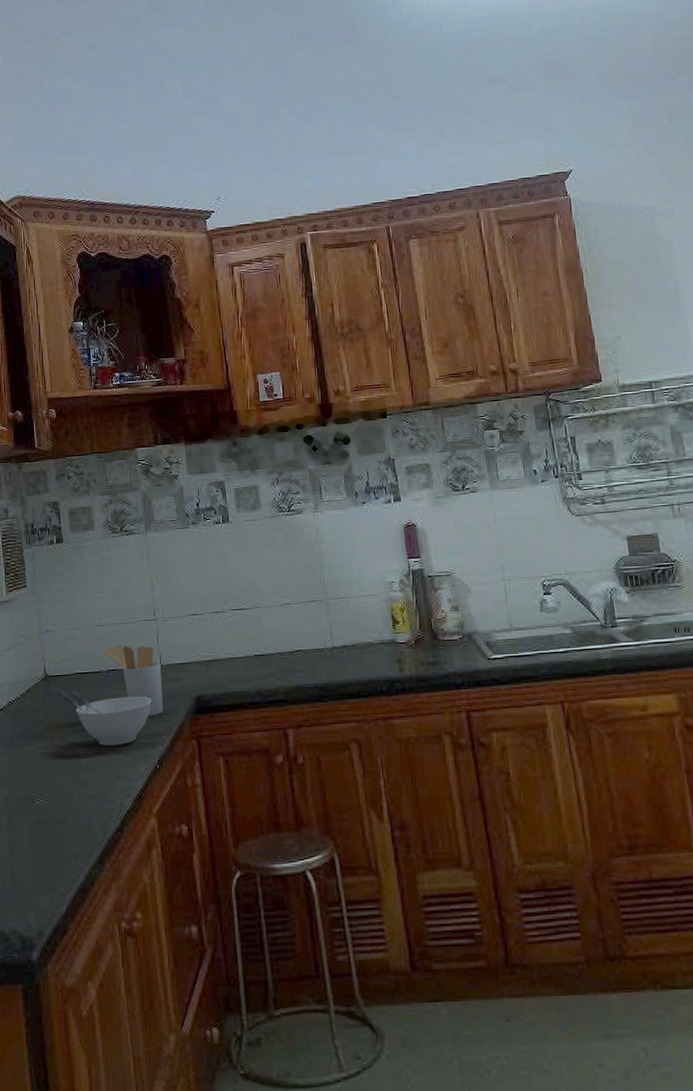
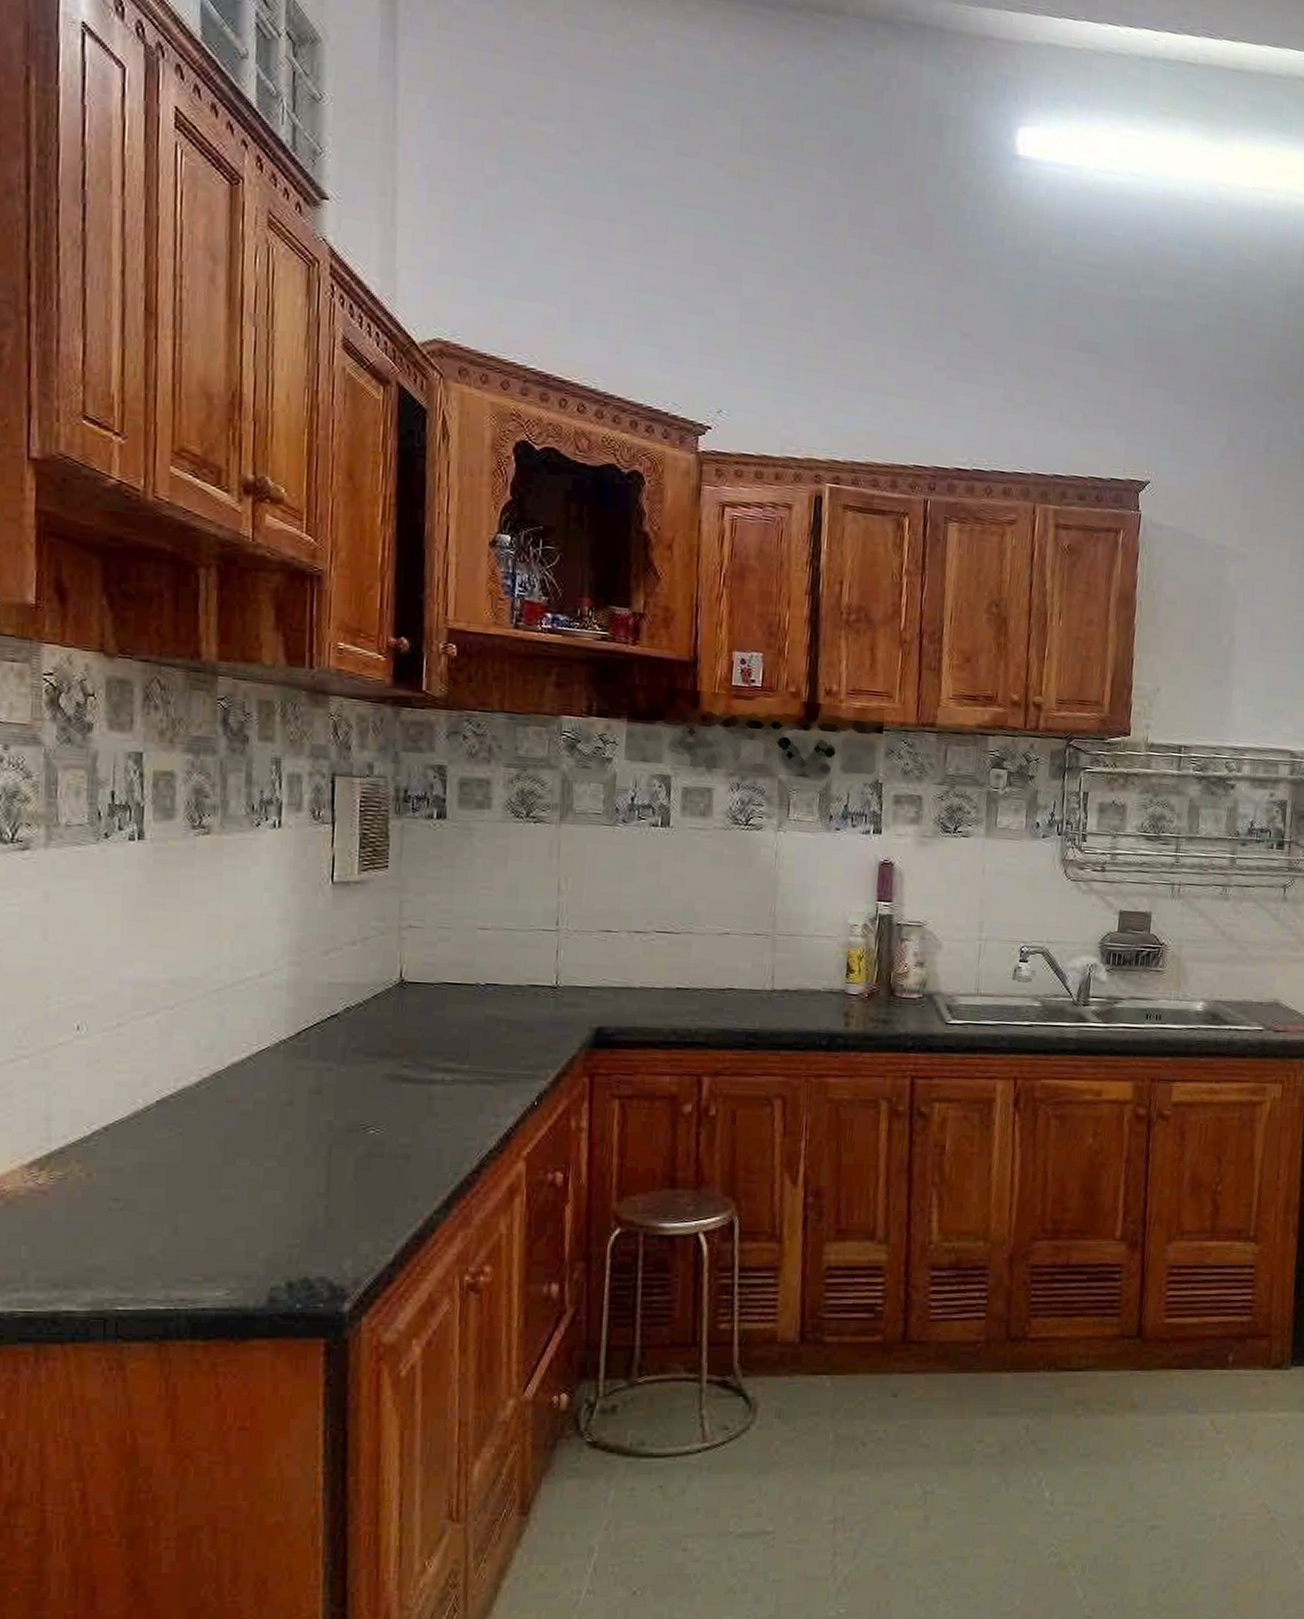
bowl: present [59,689,152,746] -> none [417,1001,539,1074]
utensil holder: present [102,644,163,717] -> none [482,954,558,1045]

